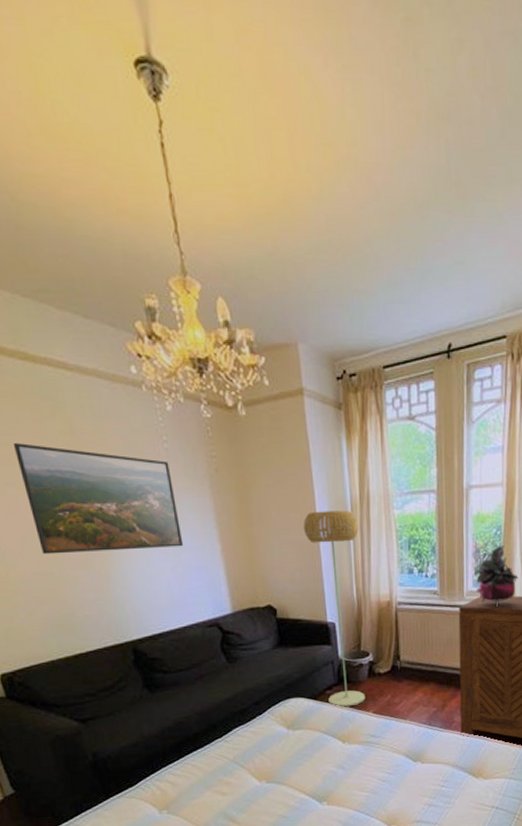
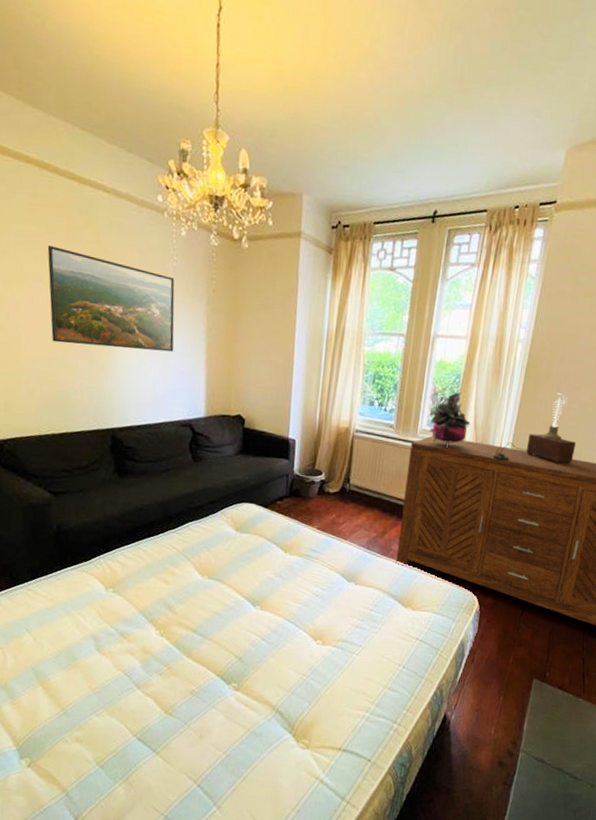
floor lamp: present [303,510,366,708] -> none [278,338,331,520]

